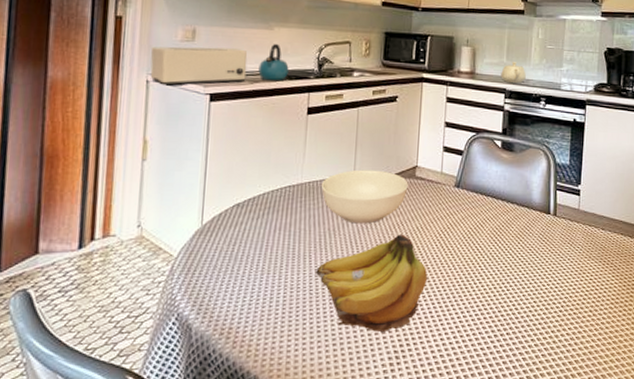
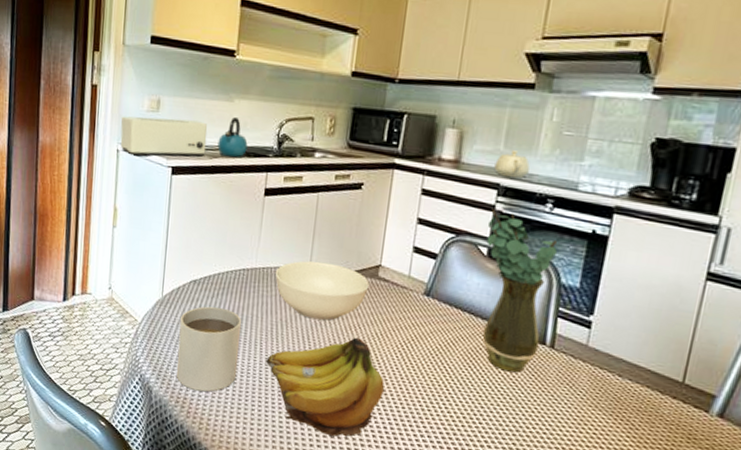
mug: none [219,227,289,317] -> present [176,306,241,392]
vase: none [499,109,552,241] -> present [482,208,558,373]

